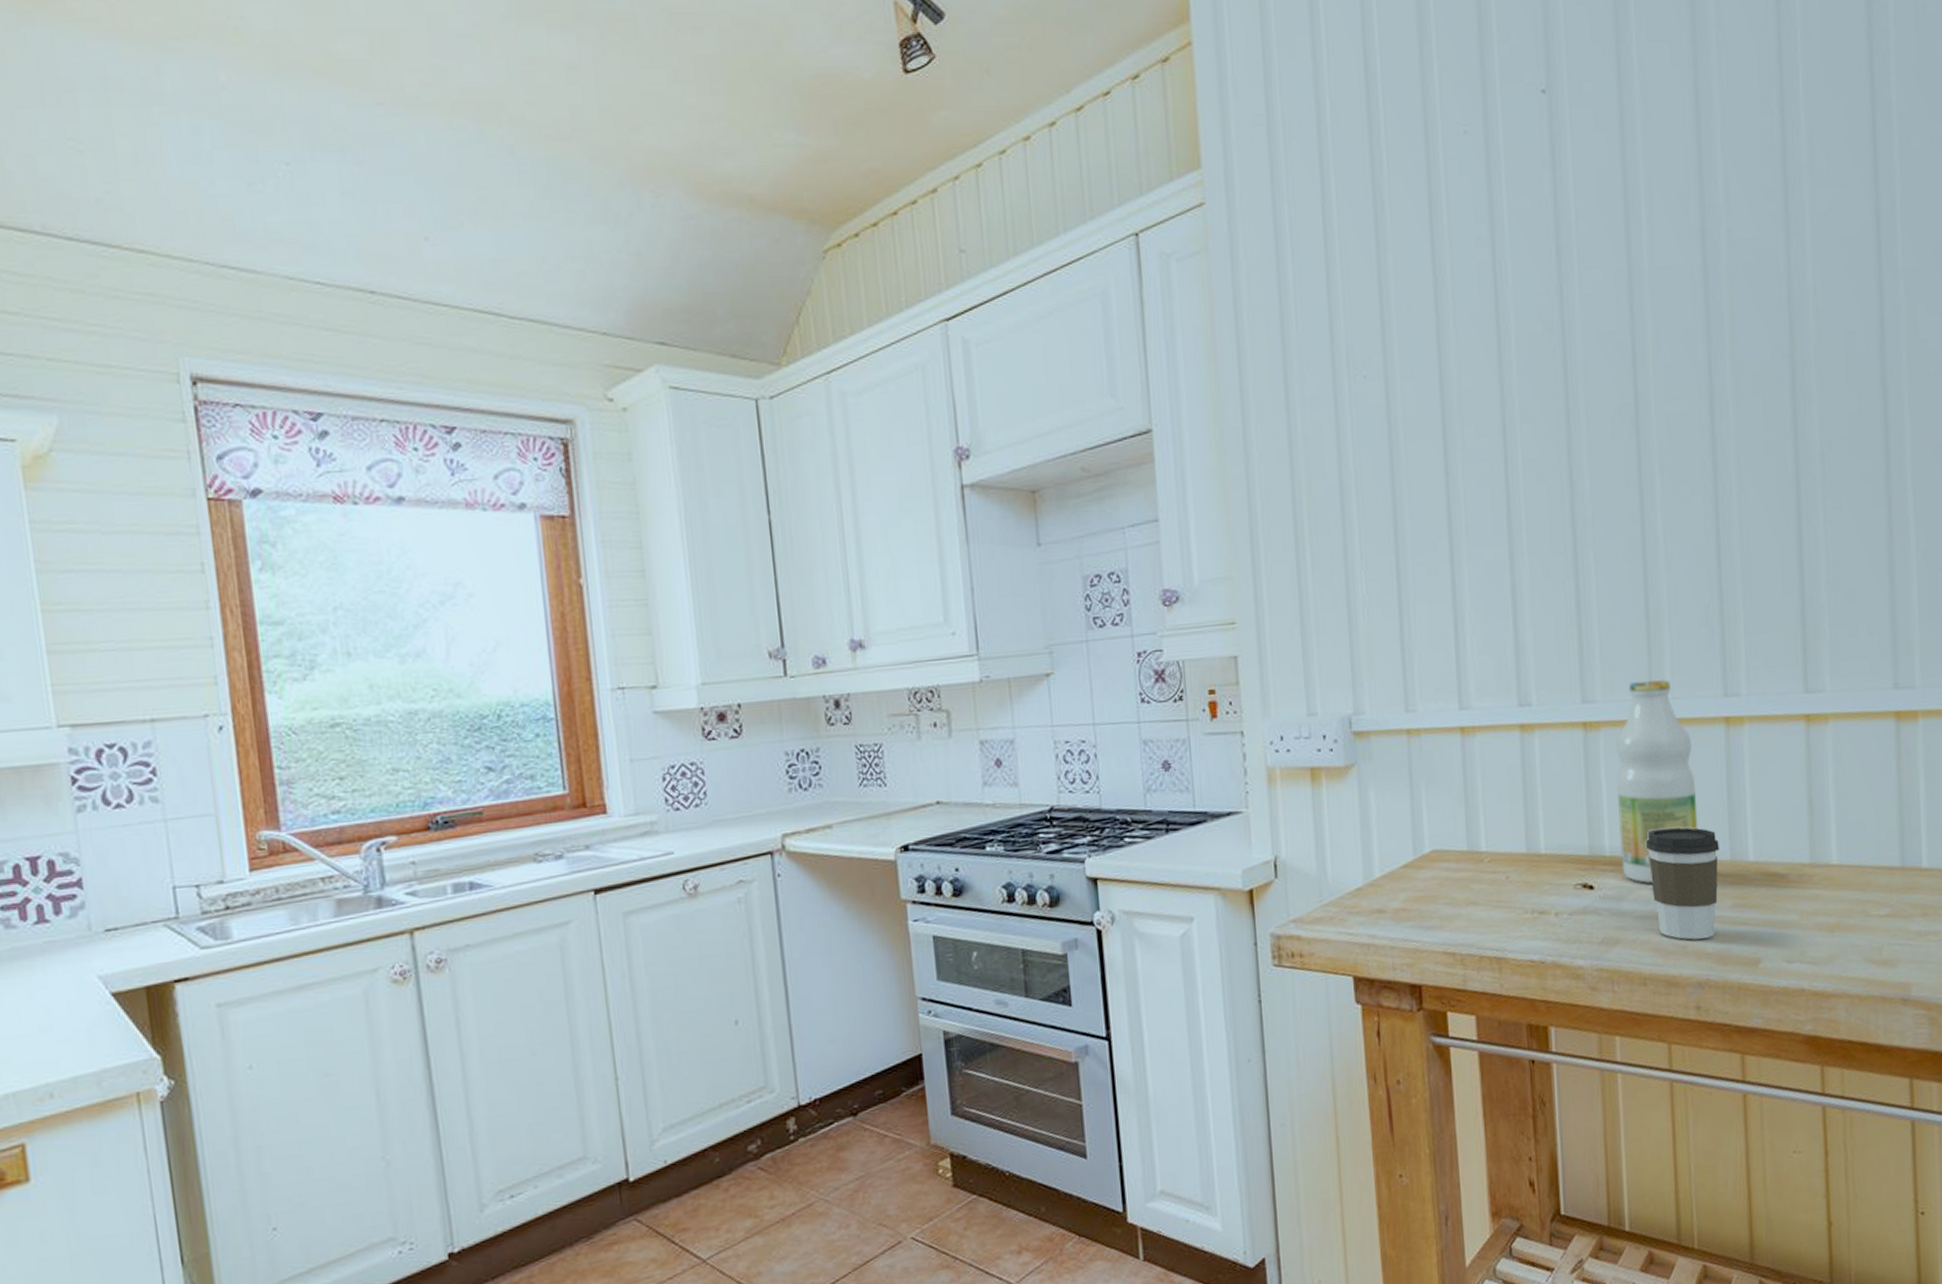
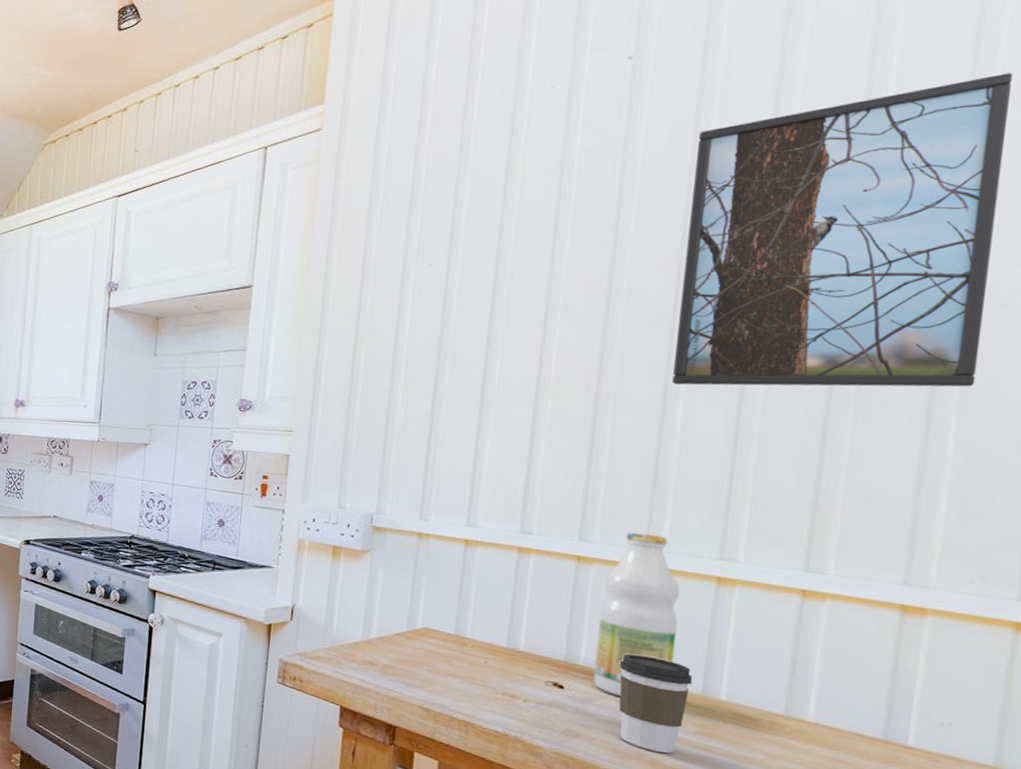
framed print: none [1627,96,1922,494] -> present [672,73,1013,387]

